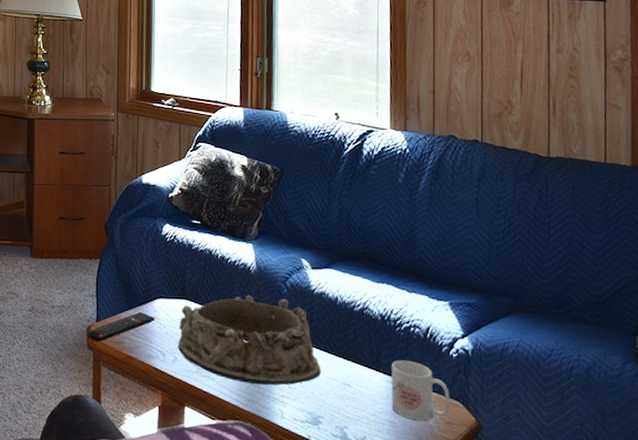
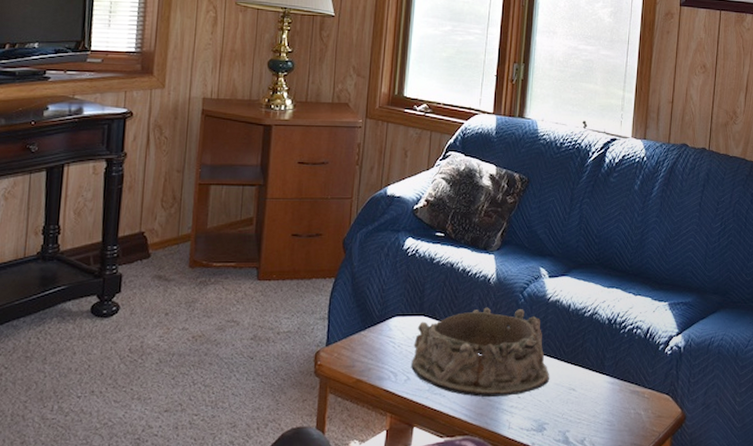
remote control: present [87,312,155,342] -> none [315,332,390,368]
mug: present [391,360,451,421] -> none [611,361,662,418]

